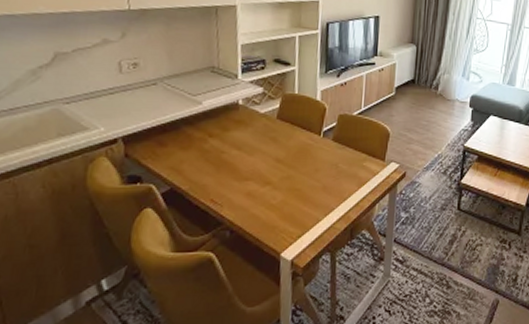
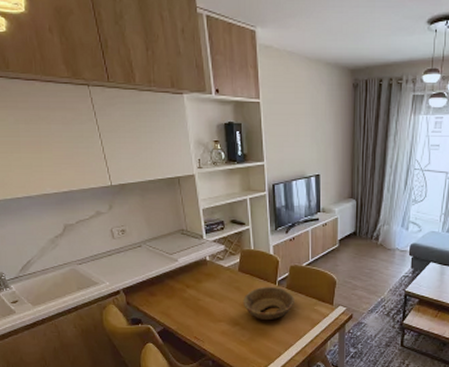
decorative bowl: none [277,137,341,178] -> present [242,286,294,320]

